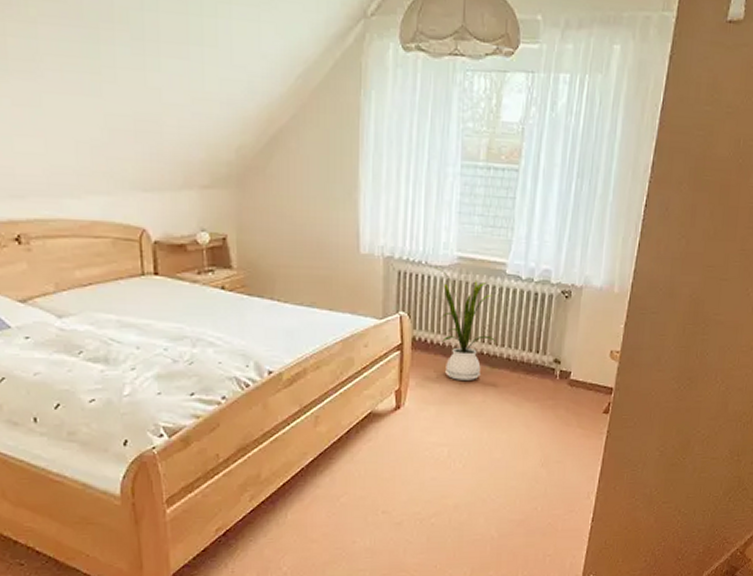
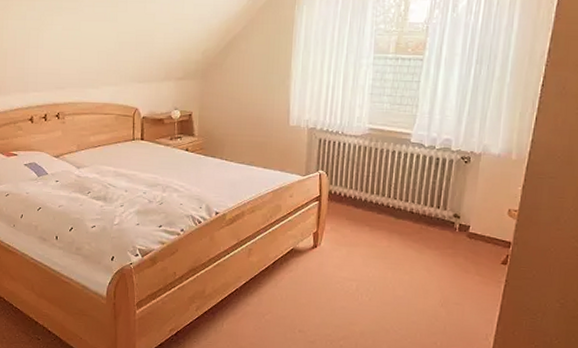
house plant: present [433,267,496,380] -> none [348,136,401,228]

